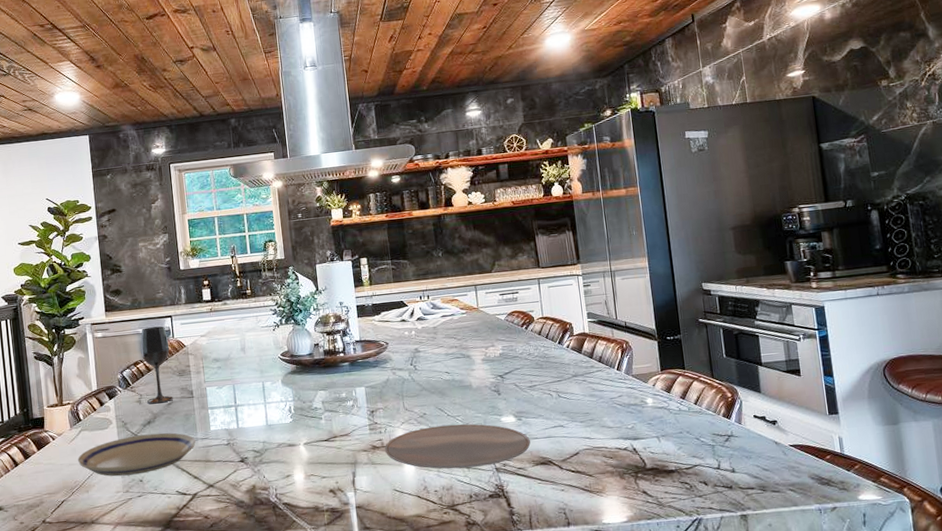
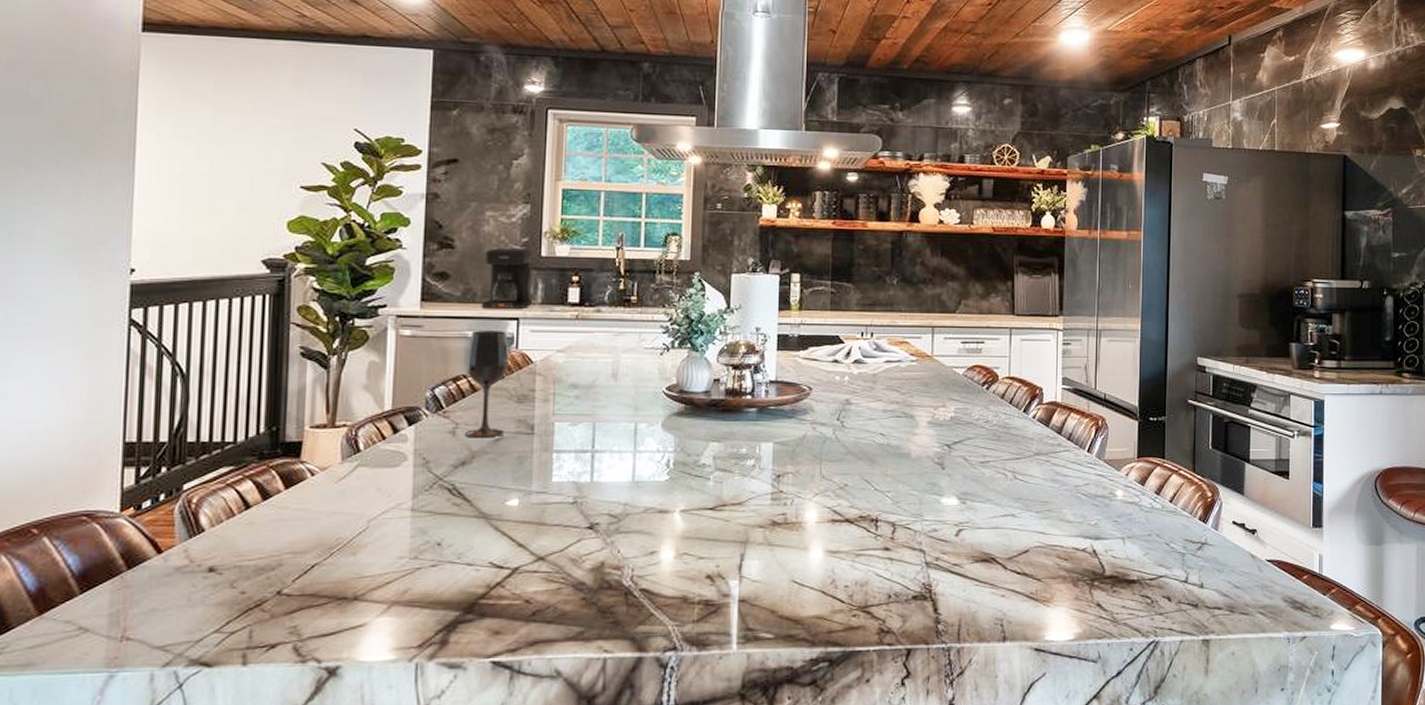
plate: present [78,432,196,477] -> none [346,479,528,536]
coffee maker: none [143,265,179,313] -> present [481,248,532,310]
plate: present [384,424,531,469] -> none [787,502,973,559]

